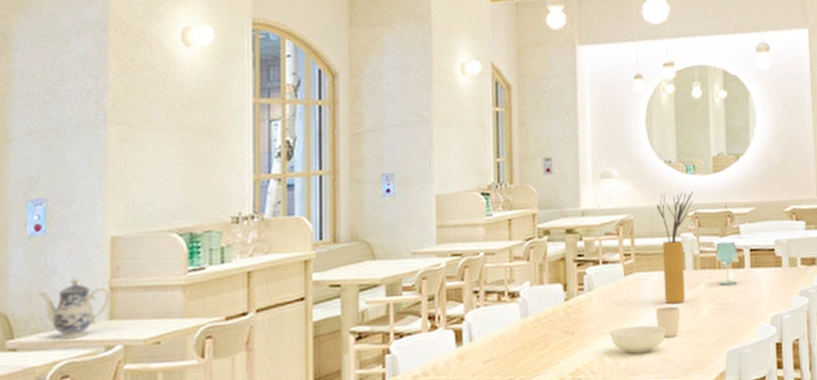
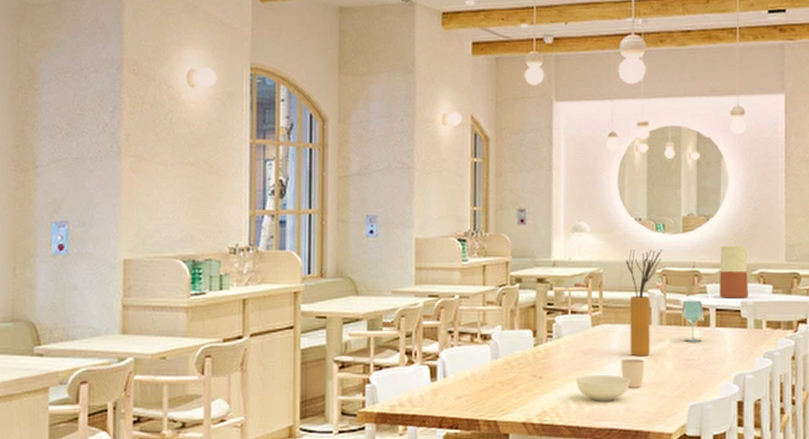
teapot: present [38,276,110,340] -> none [61,293,123,349]
vase: none [751,182,782,238] -> present [720,245,749,298]

